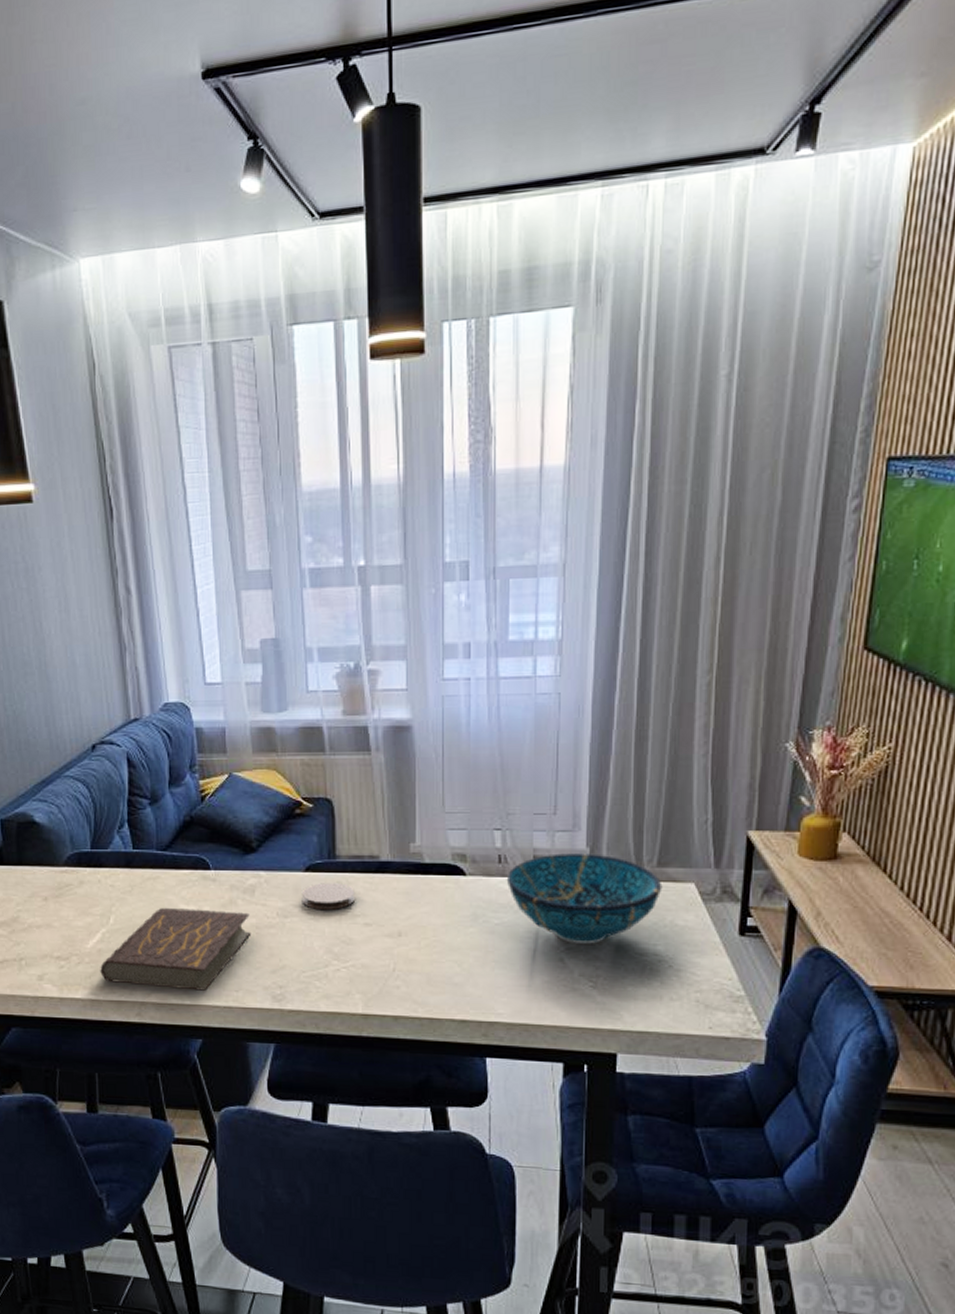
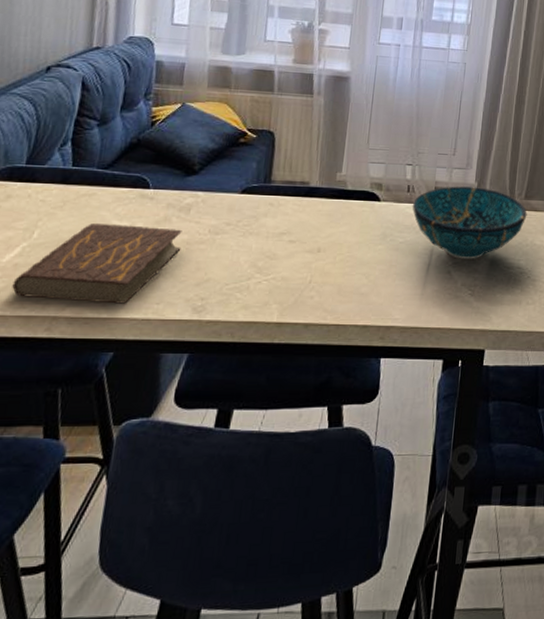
coaster: present [301,883,356,910] -> none [234,204,284,228]

